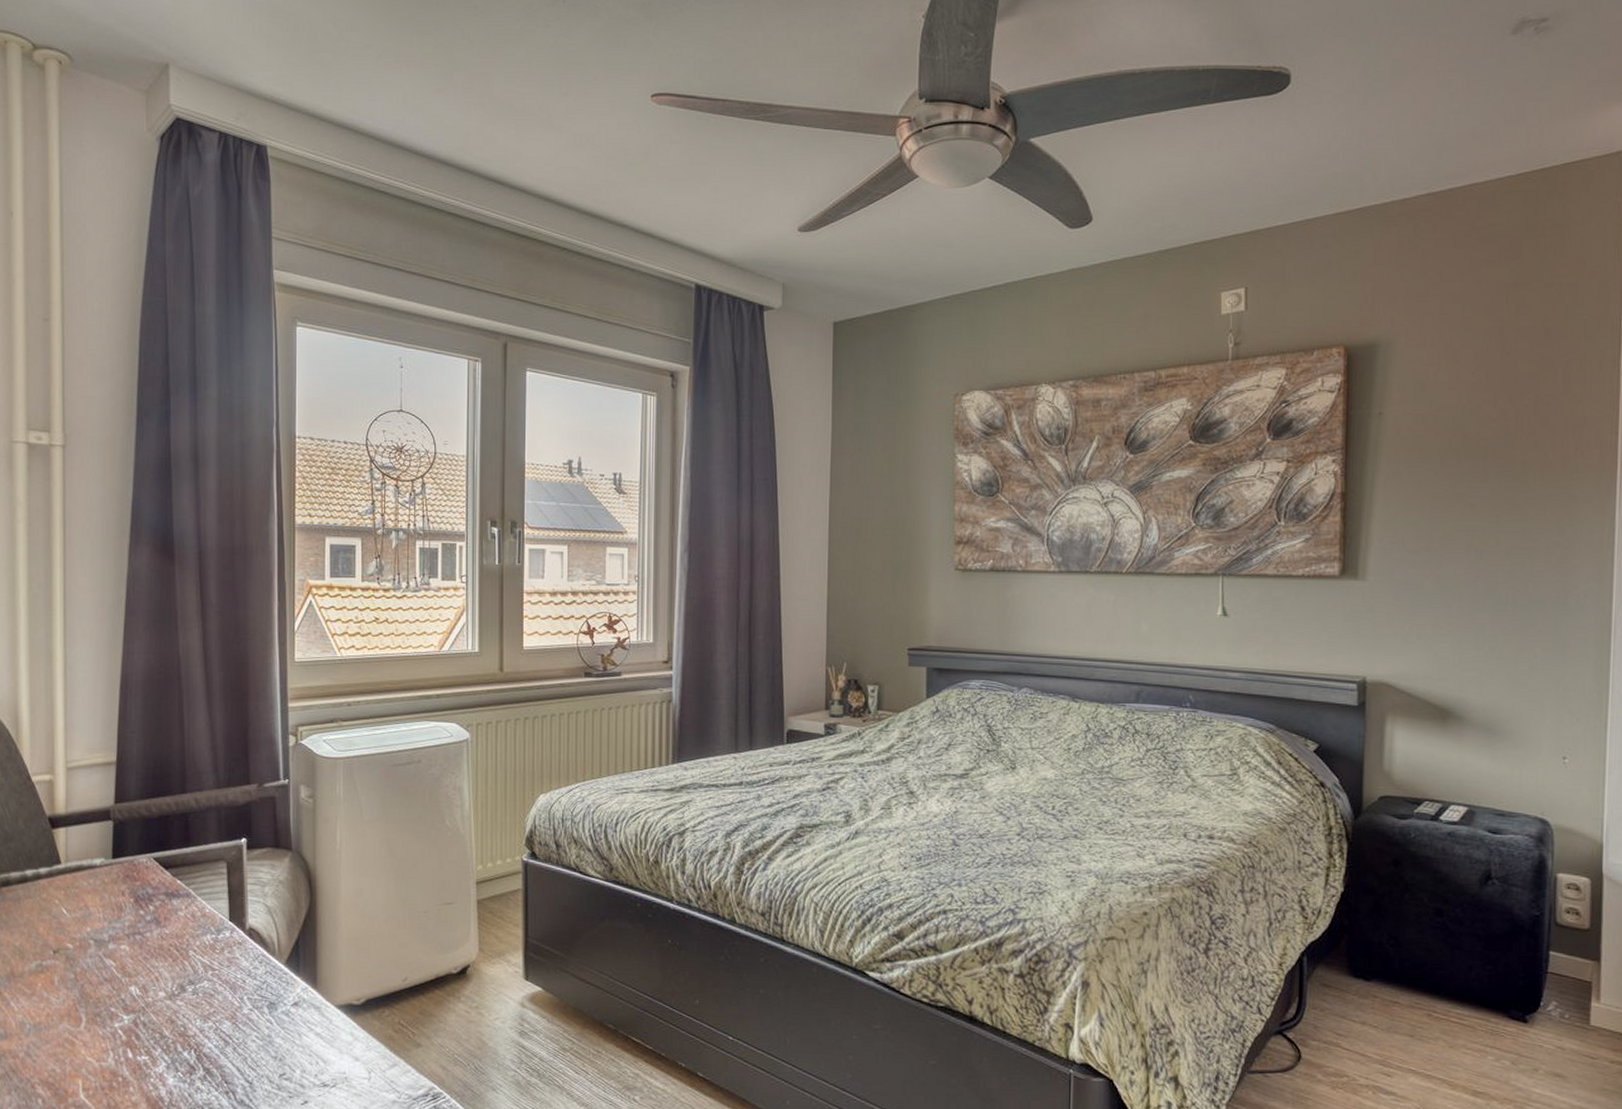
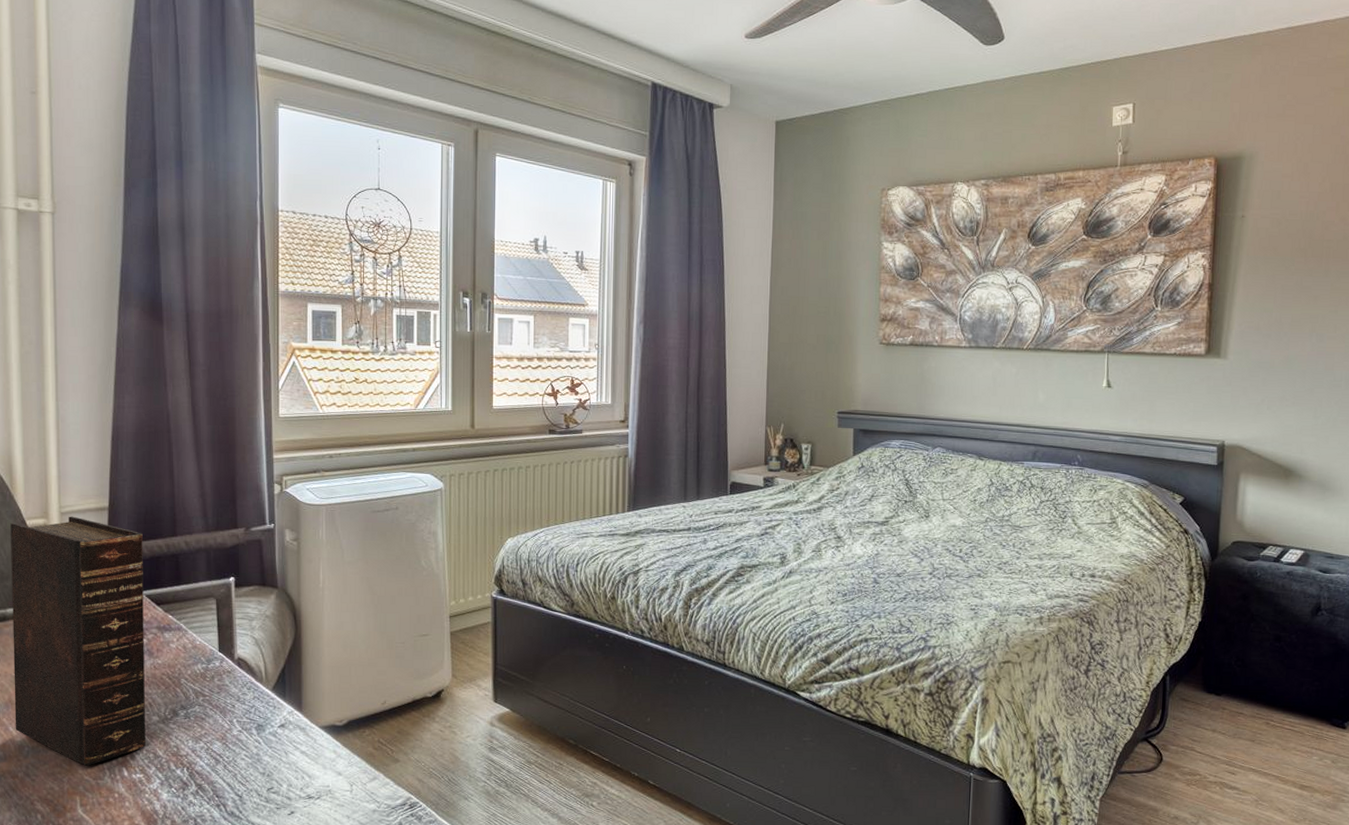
bible: none [15,771,151,1046] -> present [10,516,146,766]

